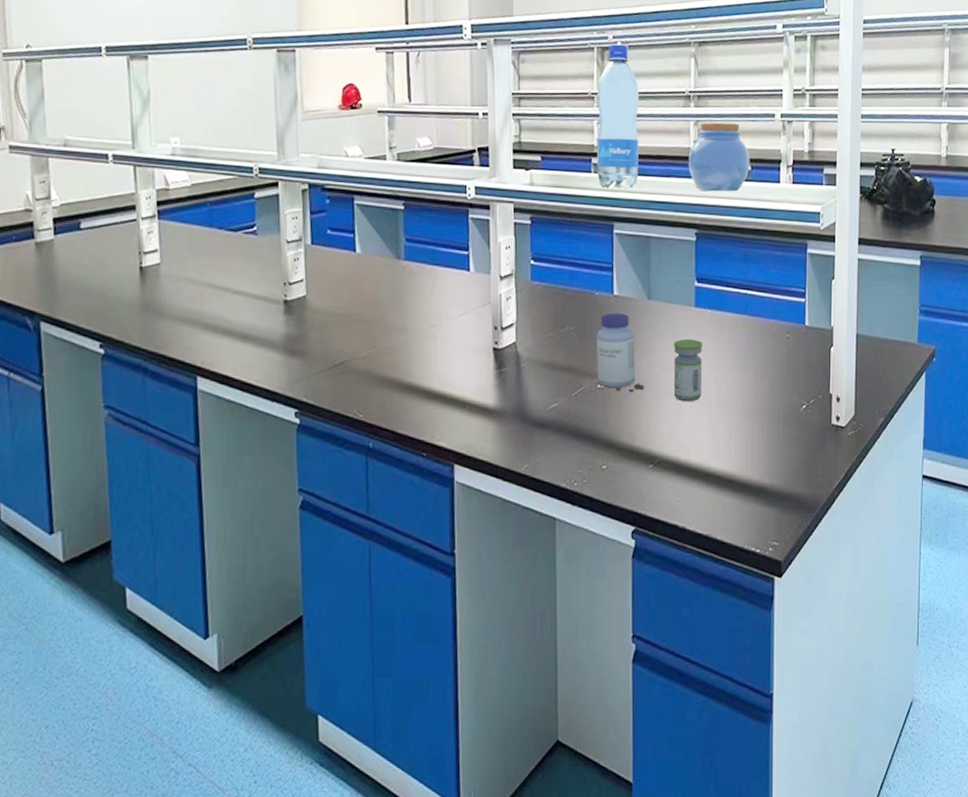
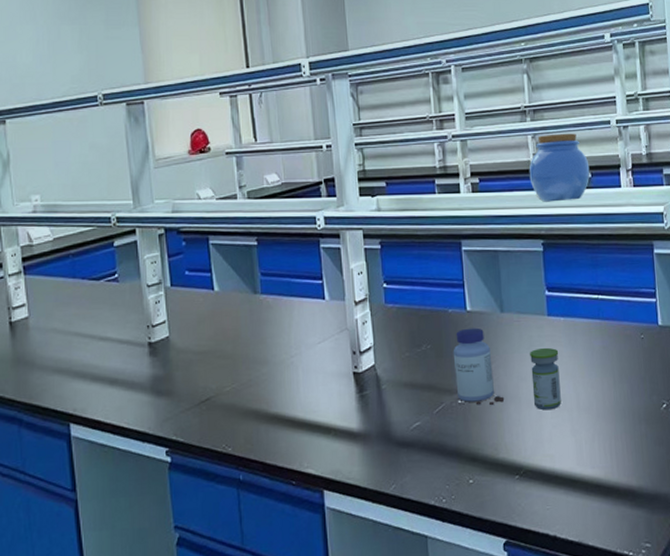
bottle: present [596,44,640,189] -> none [435,68,482,208]

